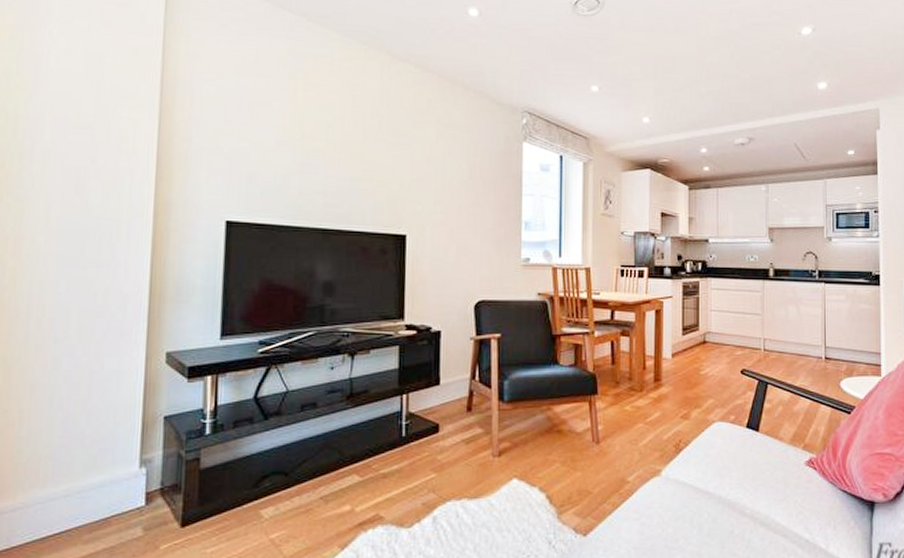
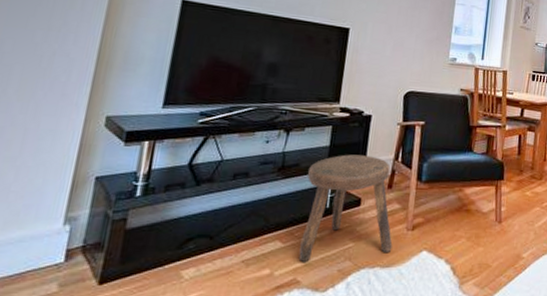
stool: none [379,376,479,496] -> present [298,154,393,262]

